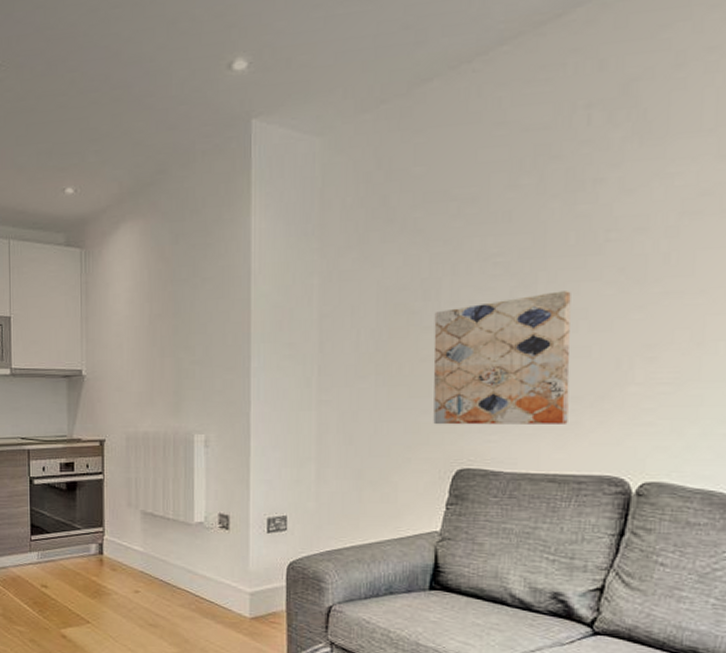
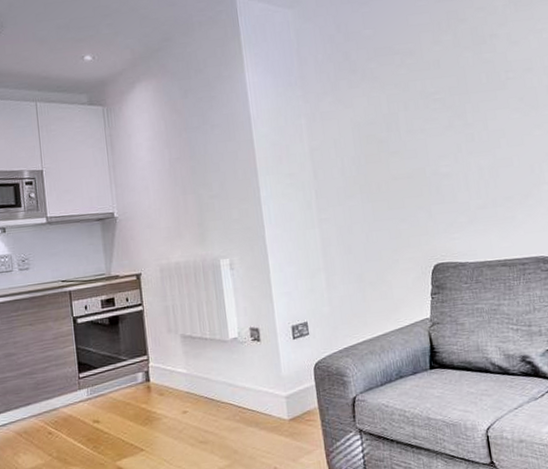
wall art: present [433,291,571,425] -> none [397,117,507,230]

